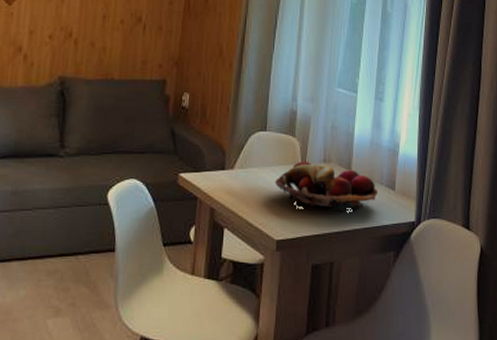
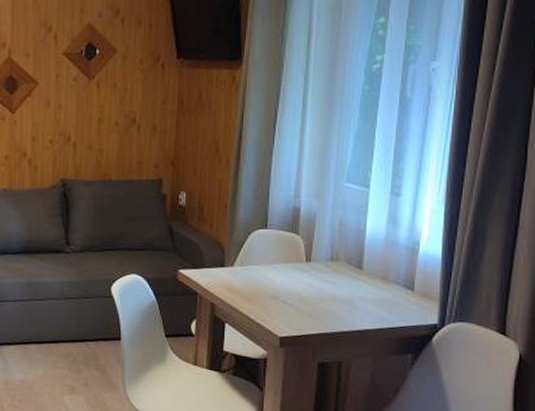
fruit basket: present [274,161,378,213] -> none [276,259,394,313]

